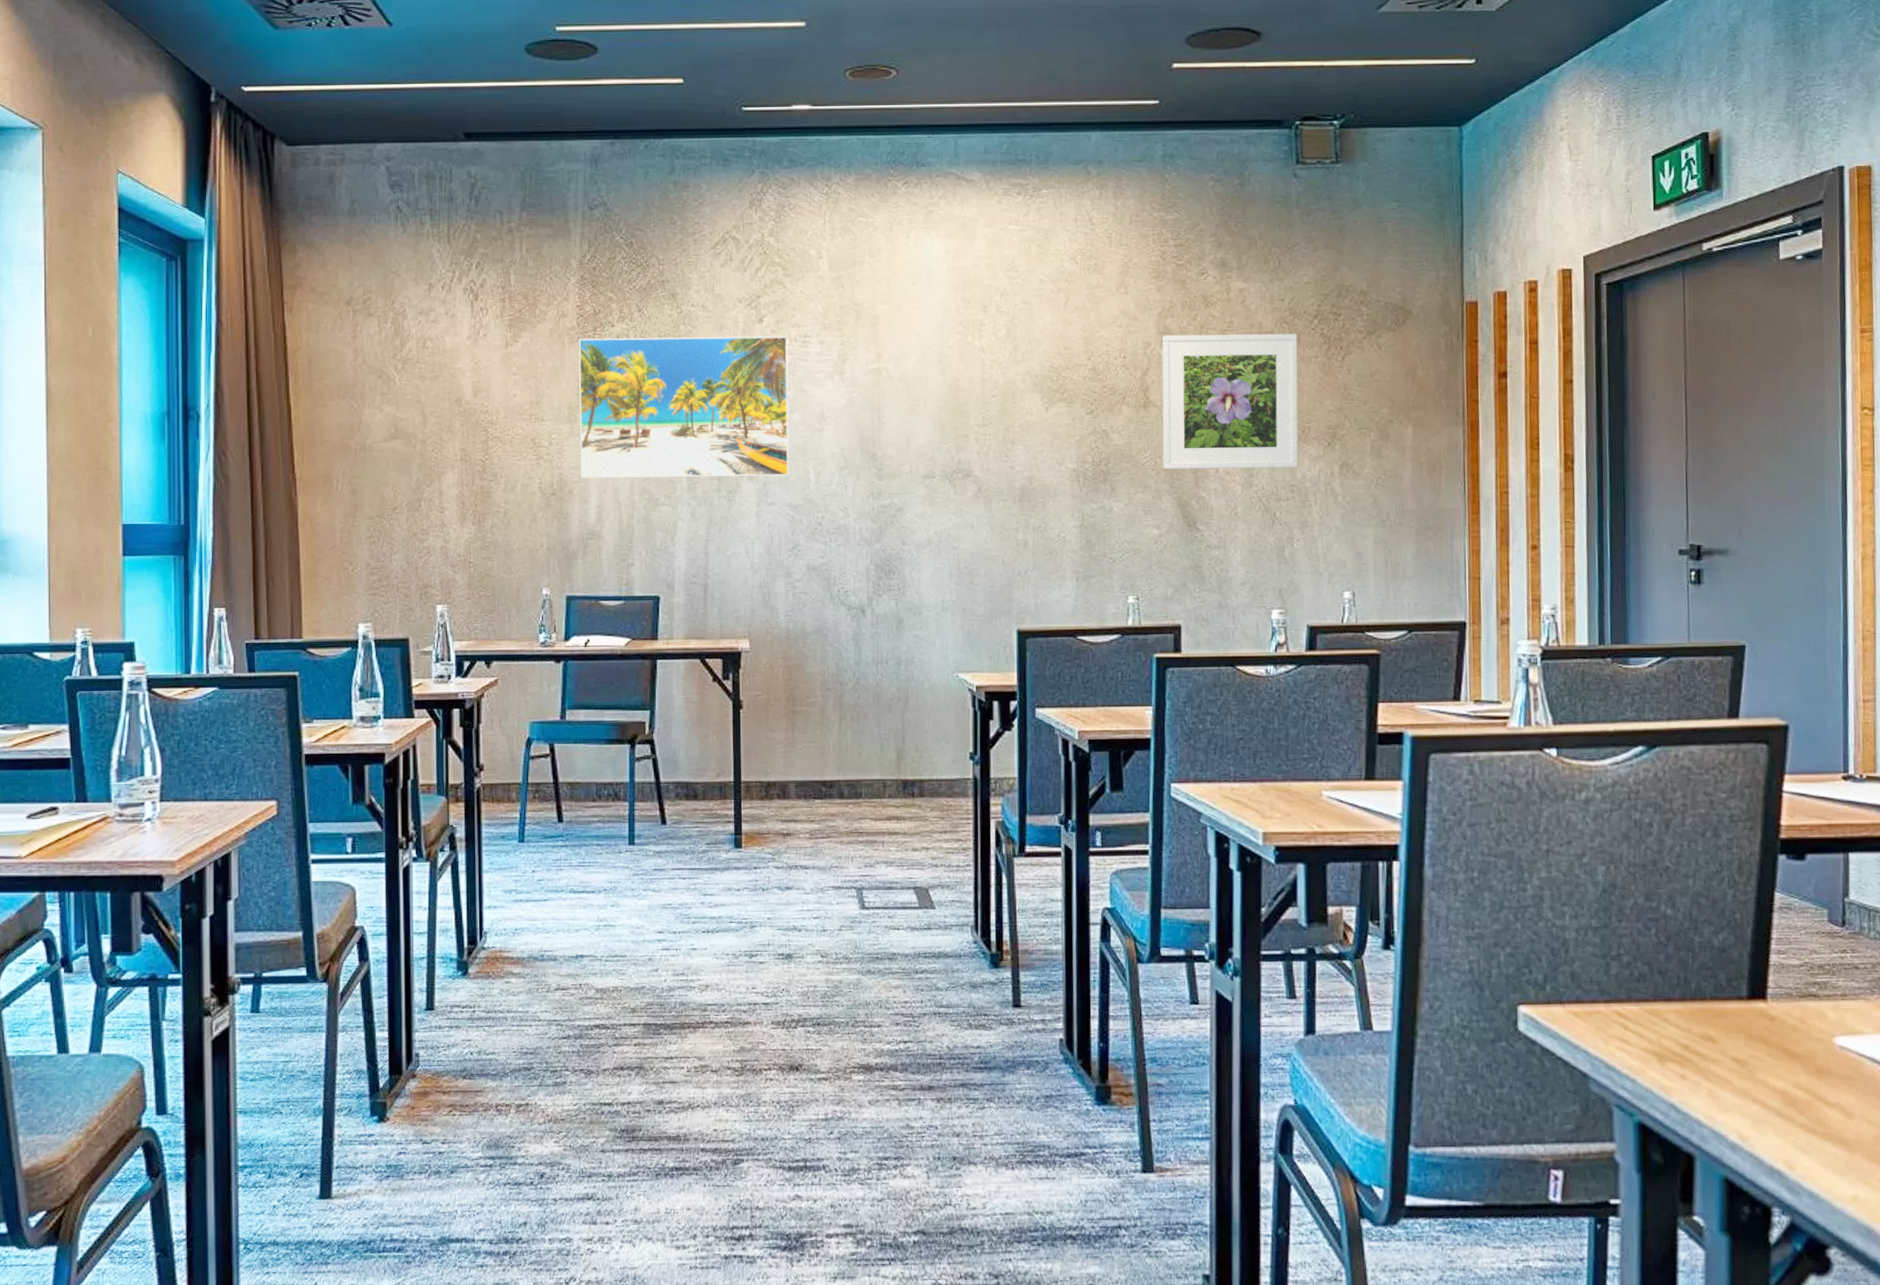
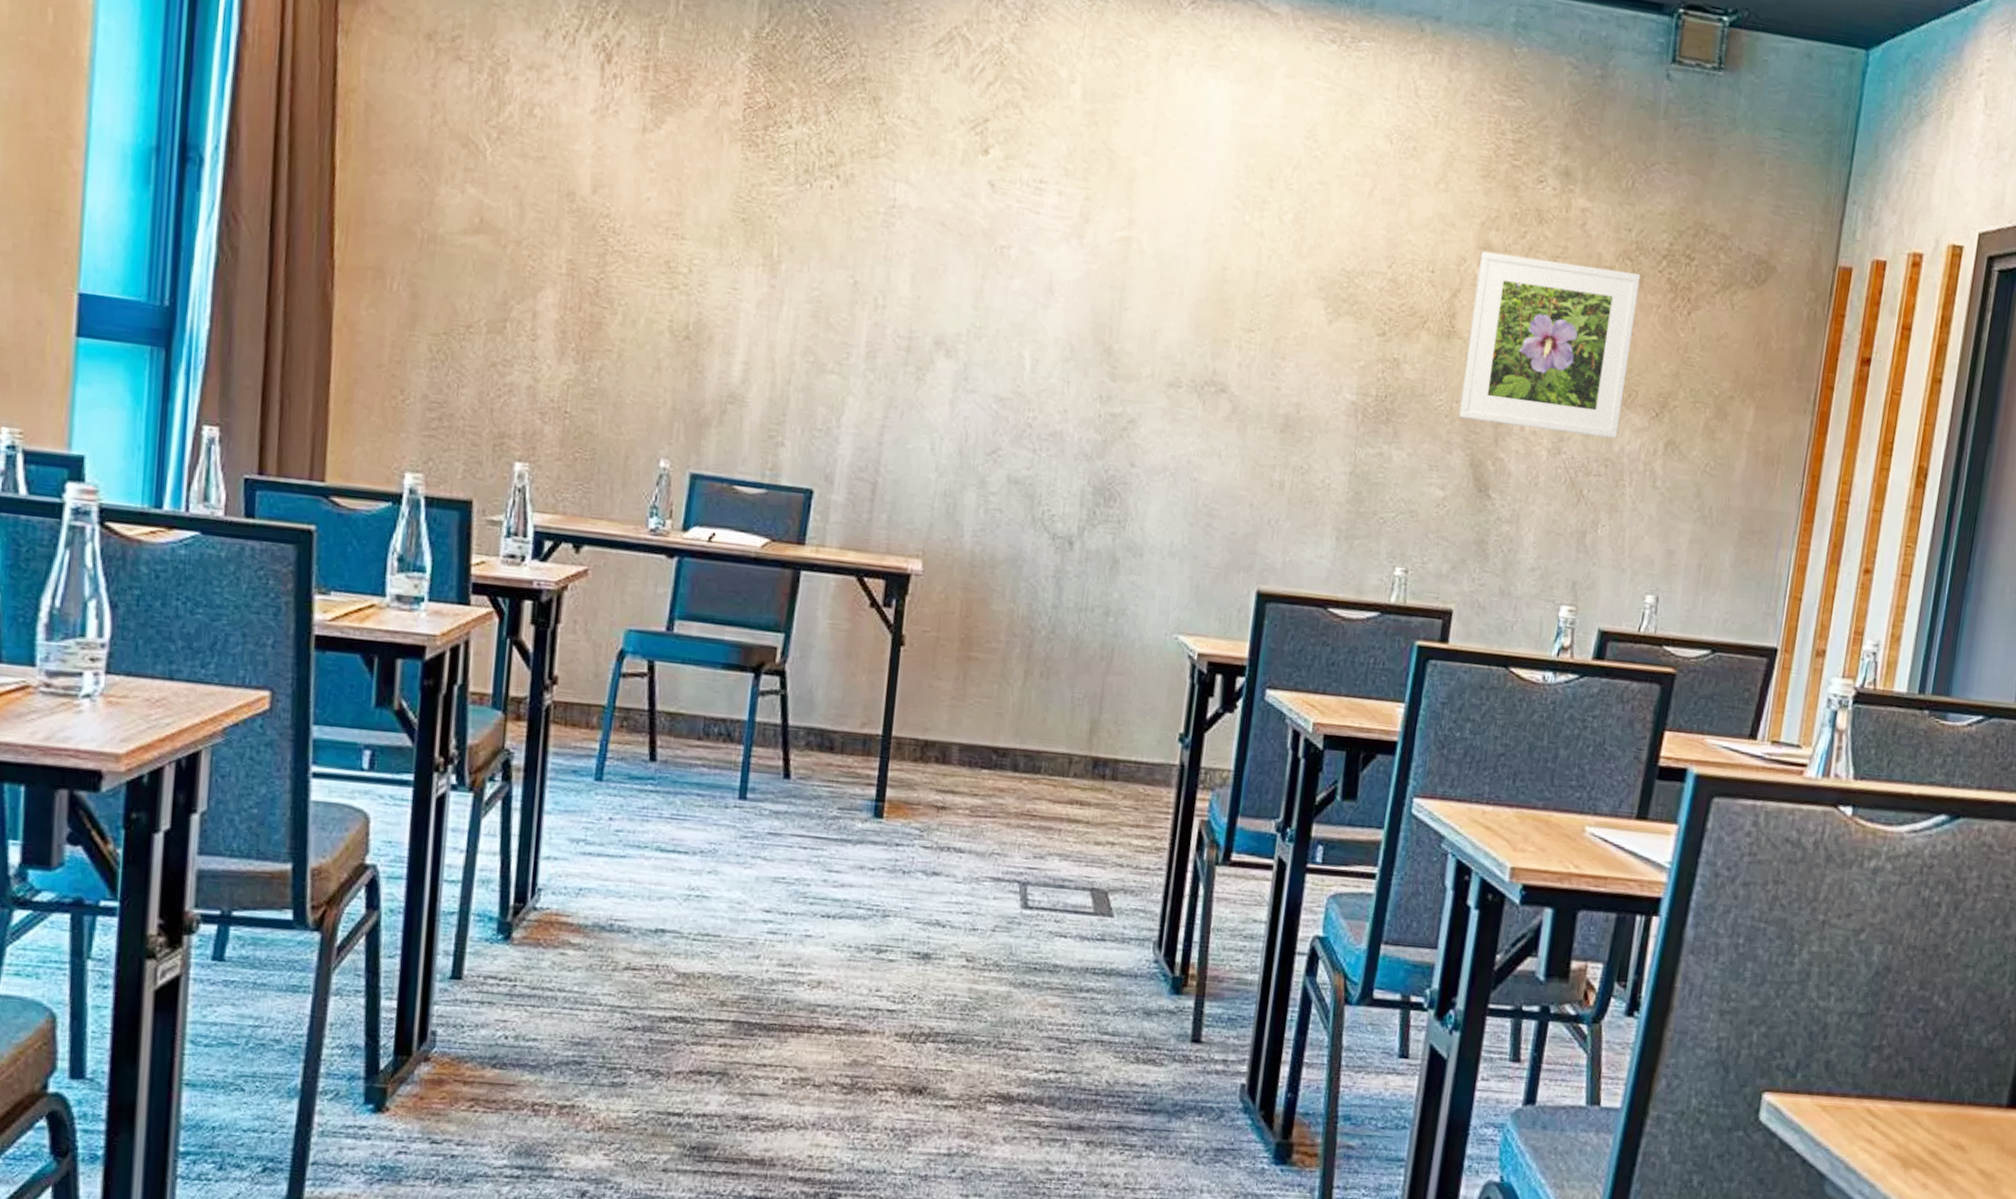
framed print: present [579,336,789,478] -> none [726,136,1018,359]

